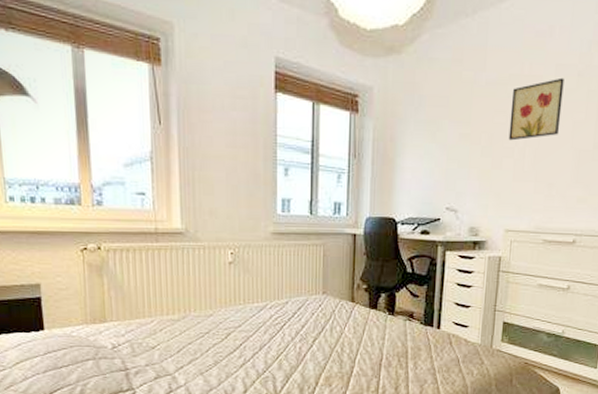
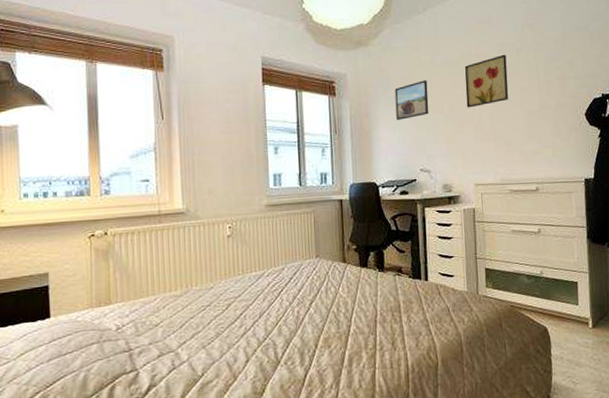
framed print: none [425,102,467,148] -> present [394,80,429,120]

